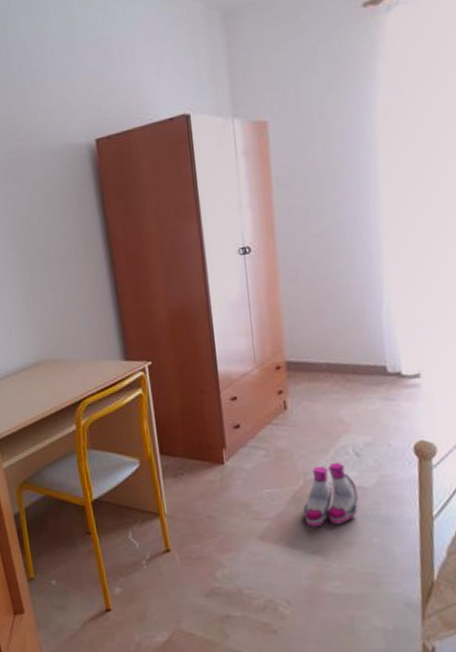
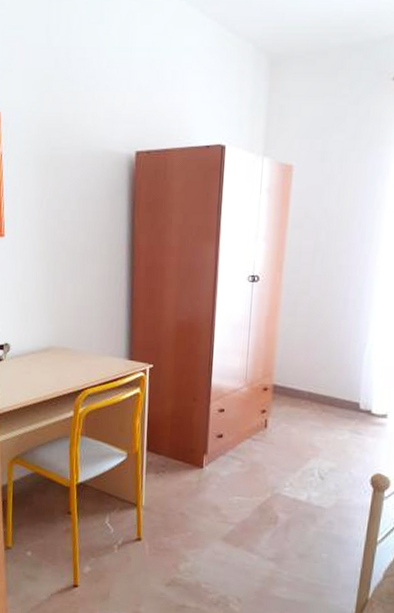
boots: present [303,462,358,528] -> none [265,481,316,537]

